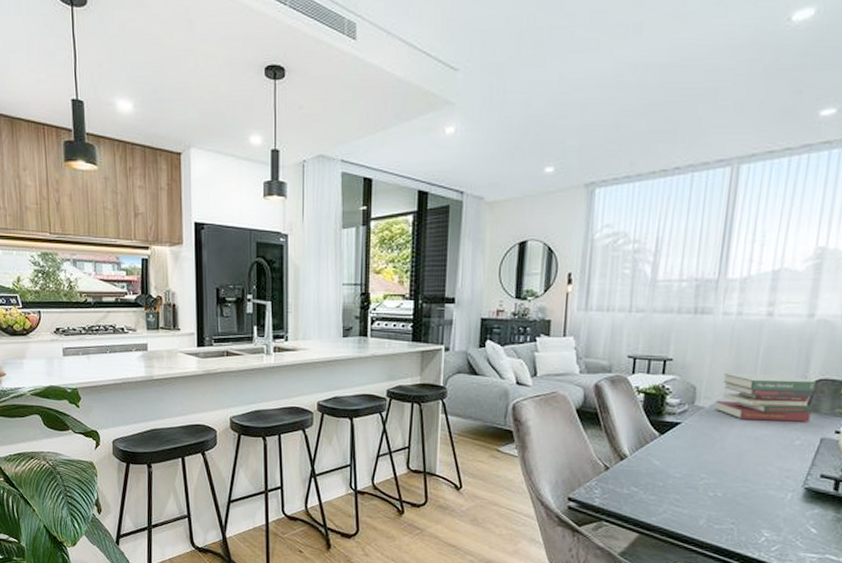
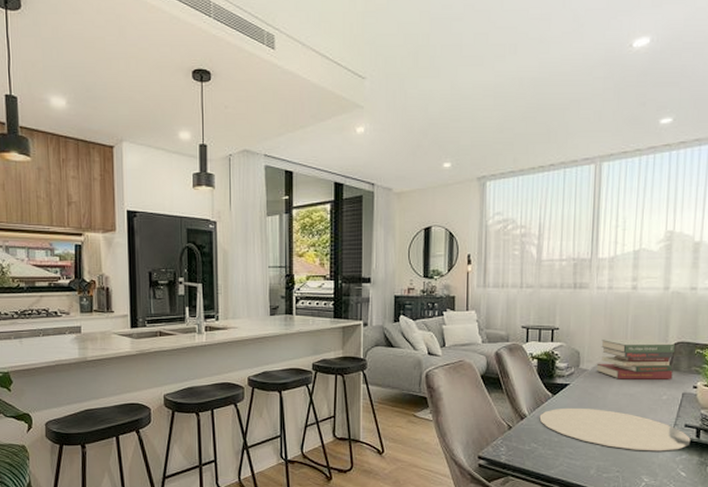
placemat: none [642,449,827,504] -> present [539,407,691,451]

